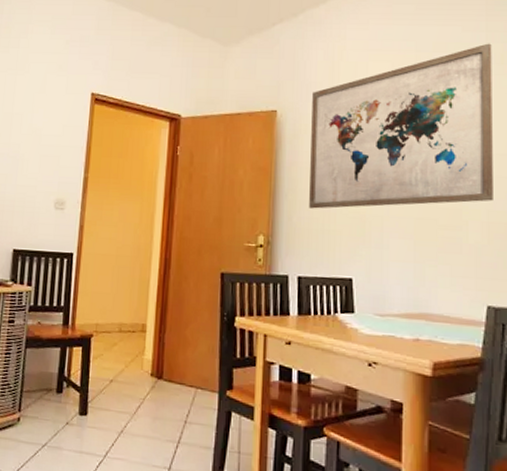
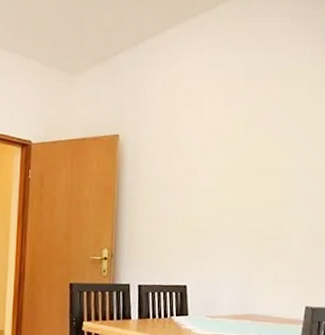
wall art: present [309,43,493,209] -> none [148,67,316,224]

